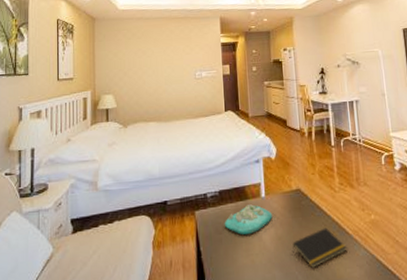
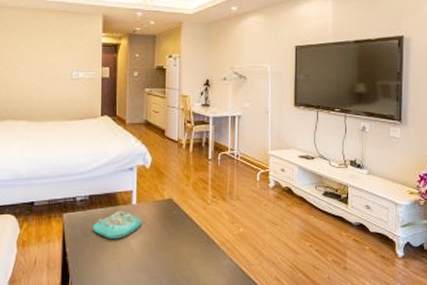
notepad: present [292,227,347,269] -> none [159,237,213,275]

